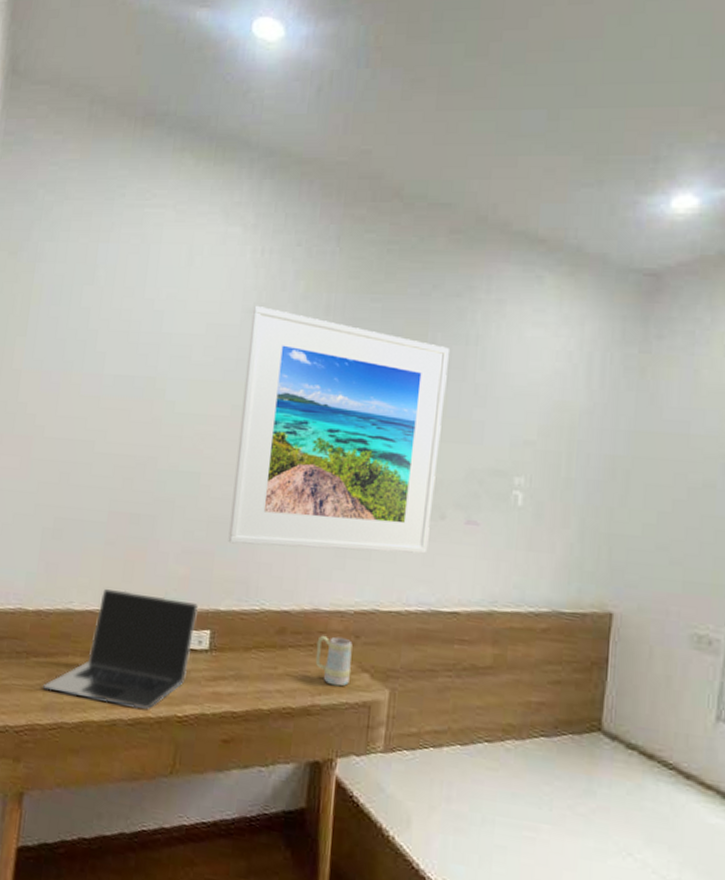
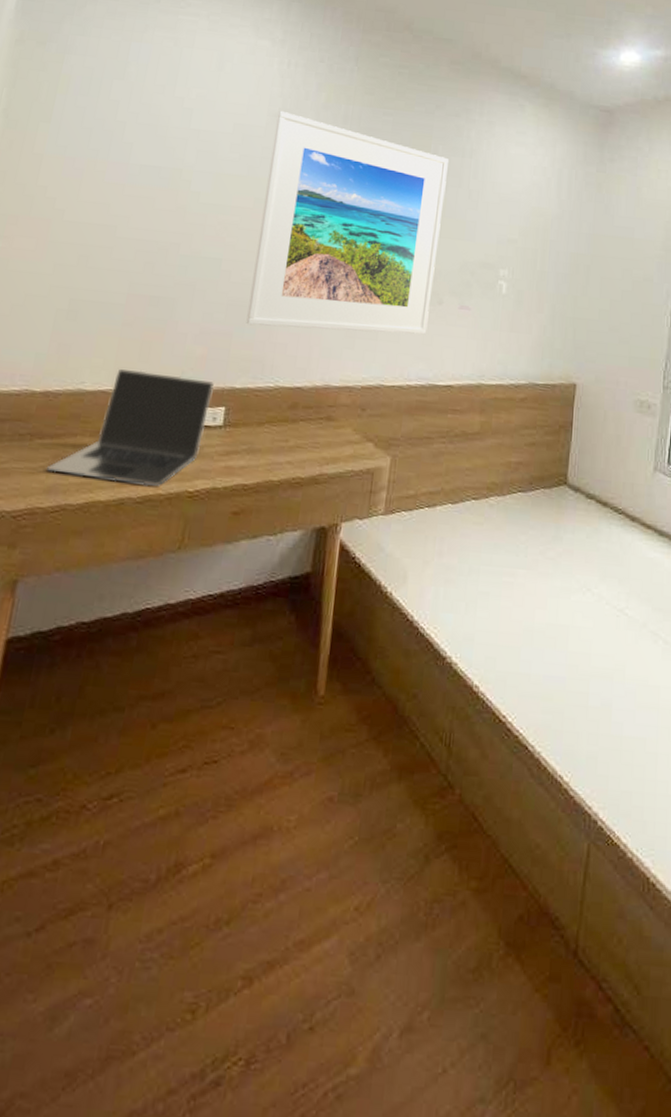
mug: present [315,635,353,687] -> none [324,408,359,456]

